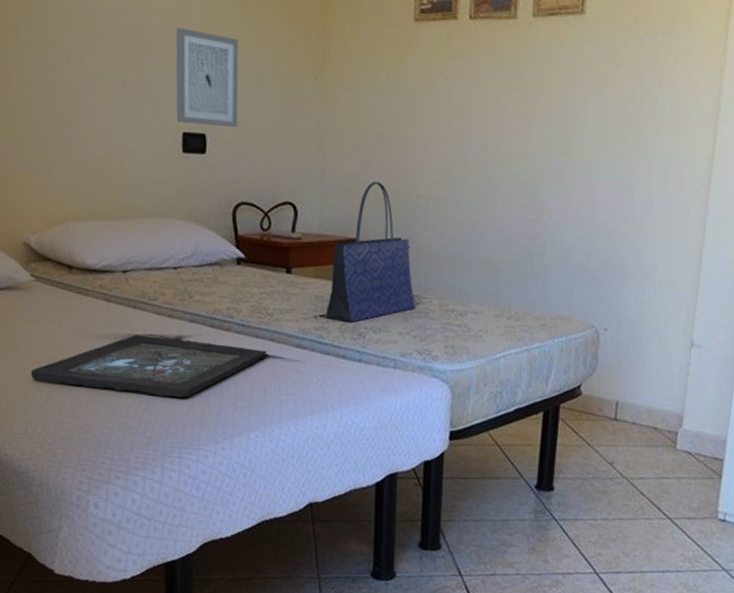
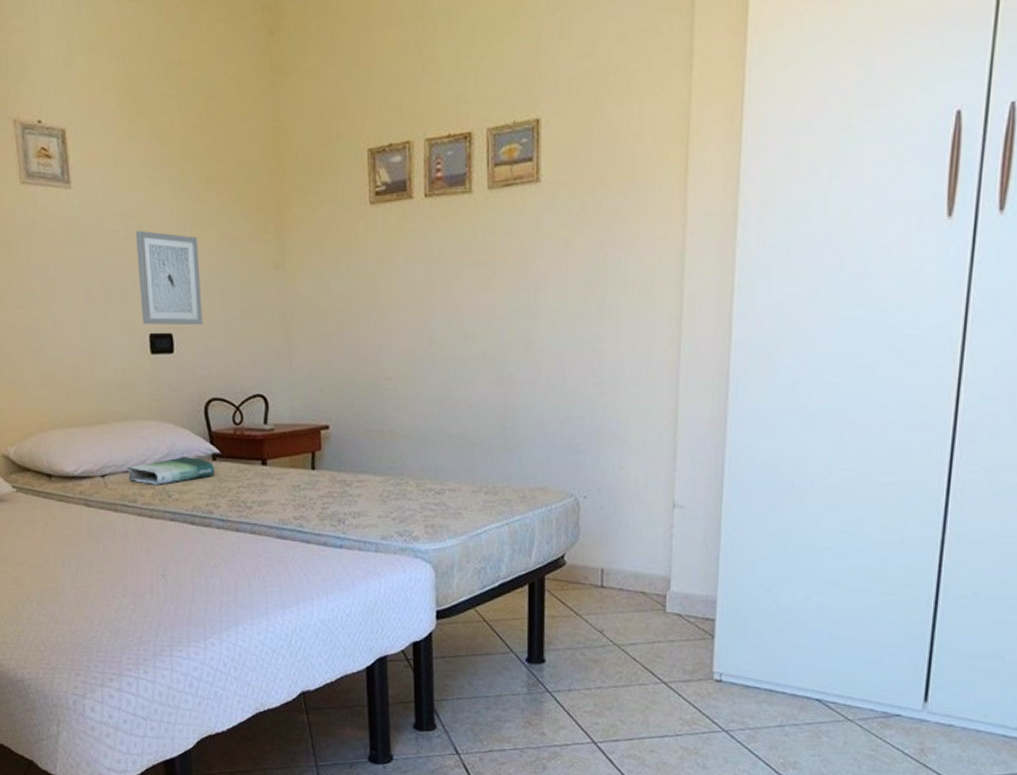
tray: present [30,334,267,398] -> none [18,537,249,597]
book: none [149,258,239,285] -> present [126,457,216,485]
tote bag: present [325,182,416,323] -> none [304,368,392,509]

